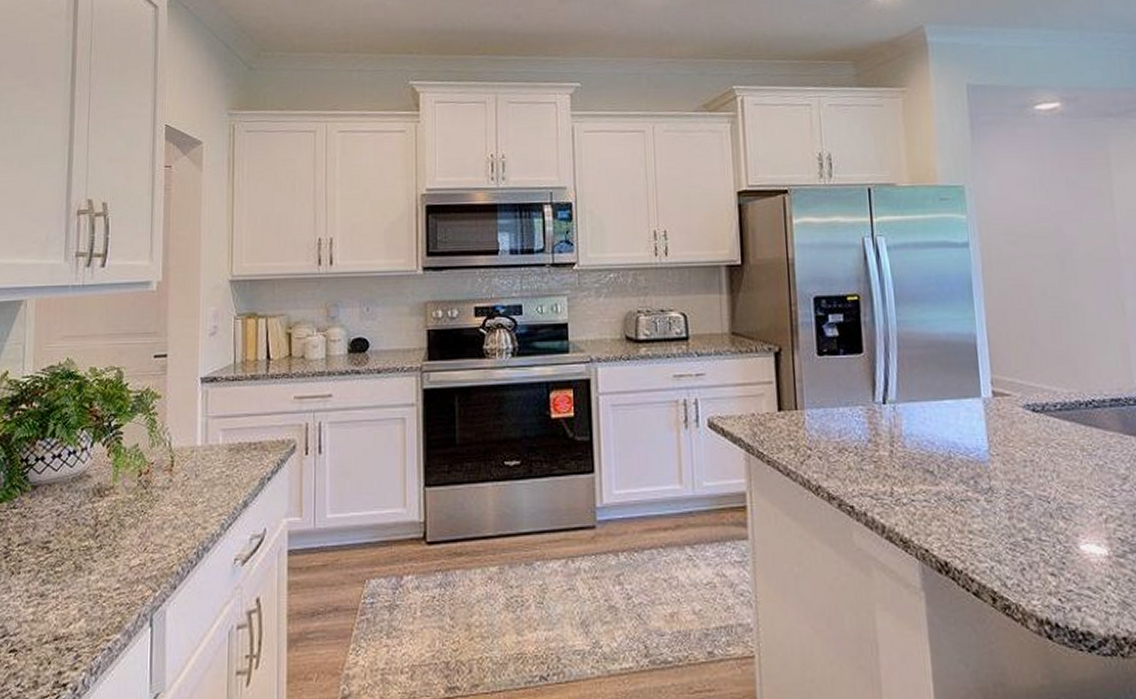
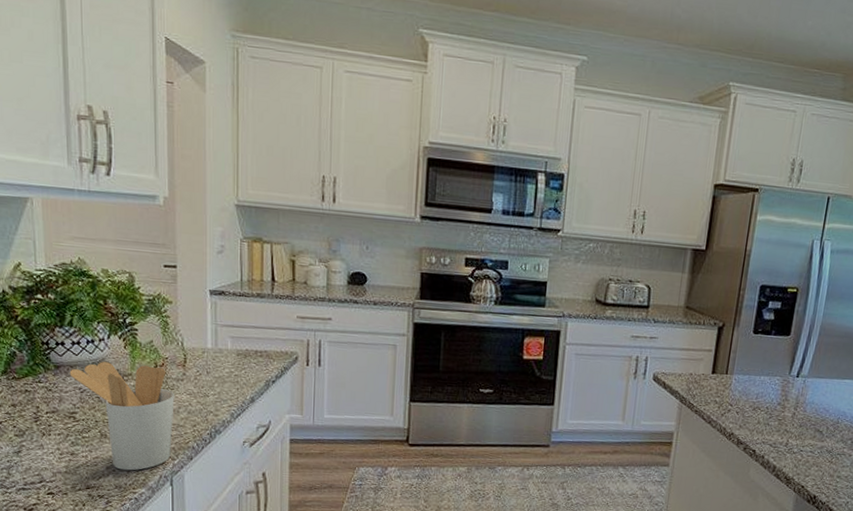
utensil holder: none [47,474,159,611] -> present [69,361,174,471]

